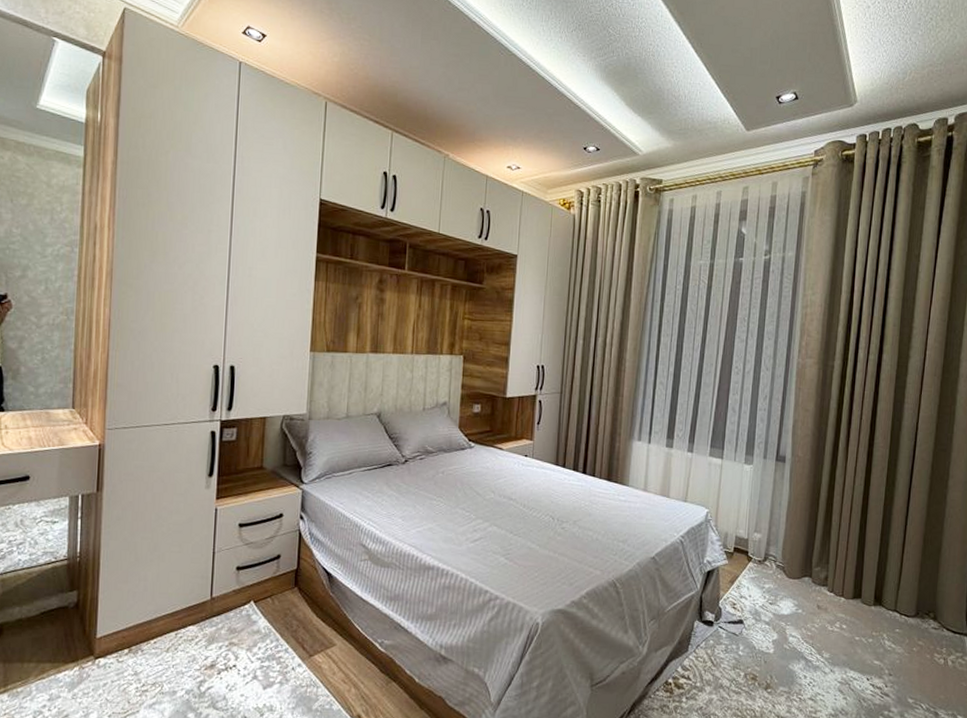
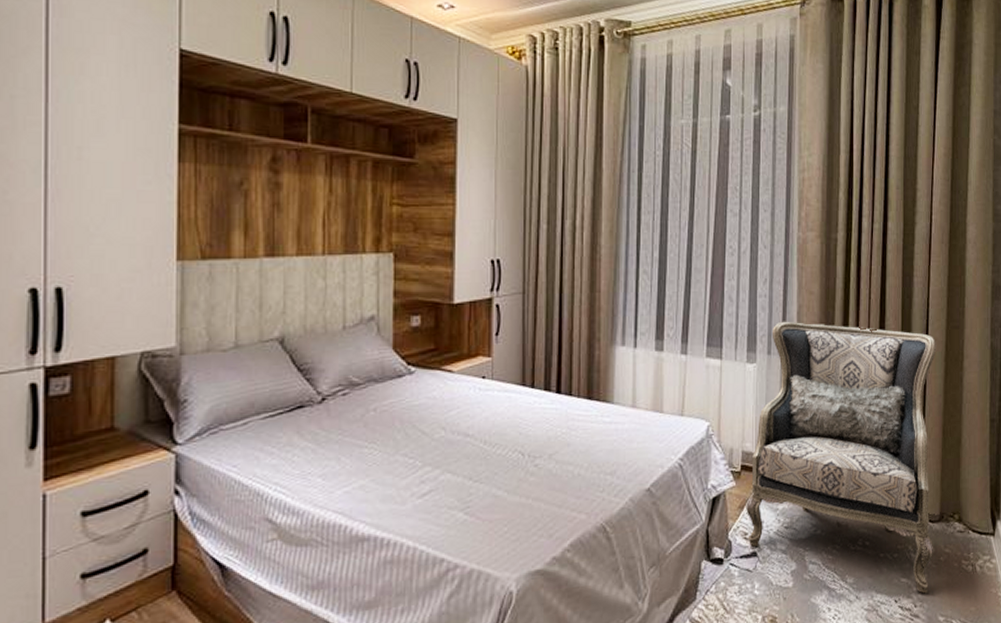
armchair: none [736,432,923,677] -> present [746,321,937,594]

